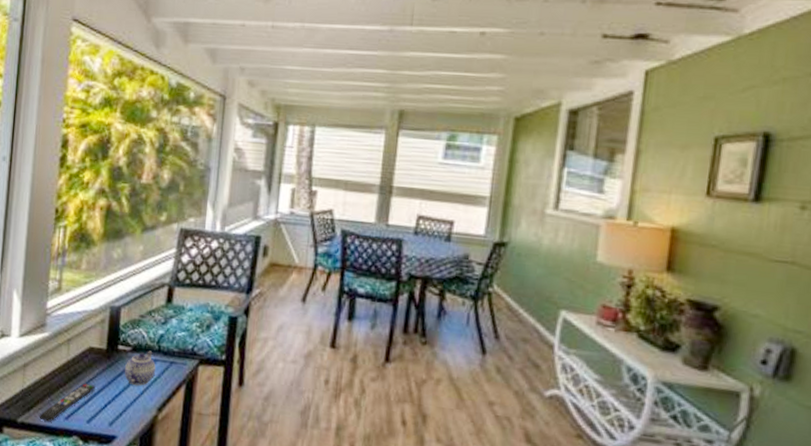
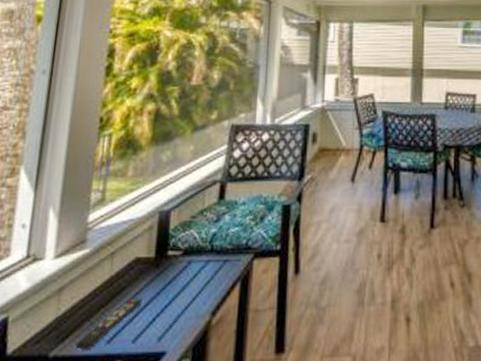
teapot: present [124,351,156,386] -> none [174,252,208,291]

